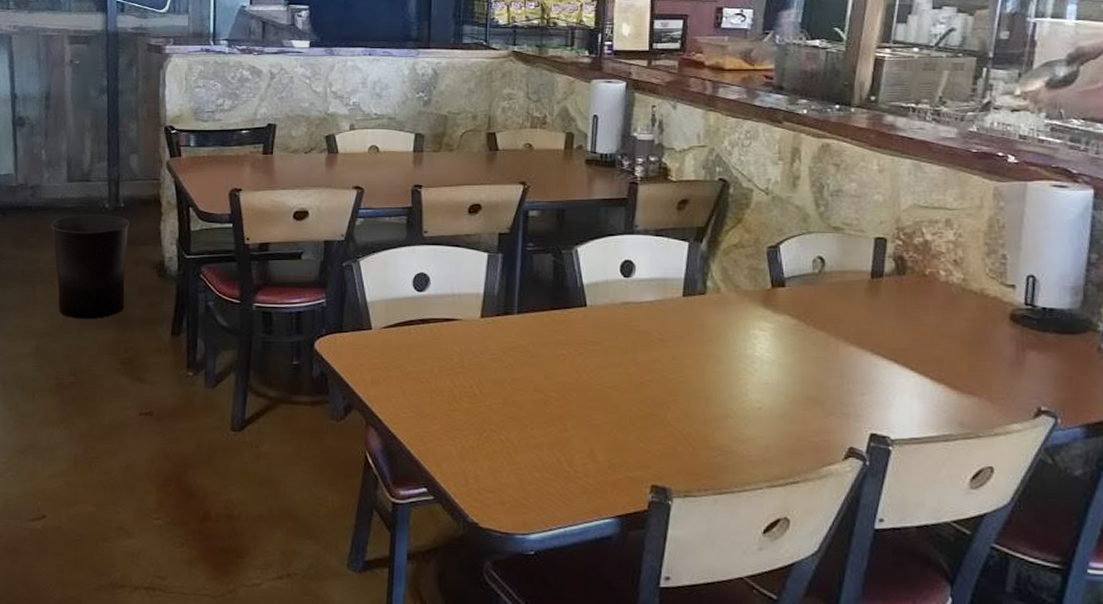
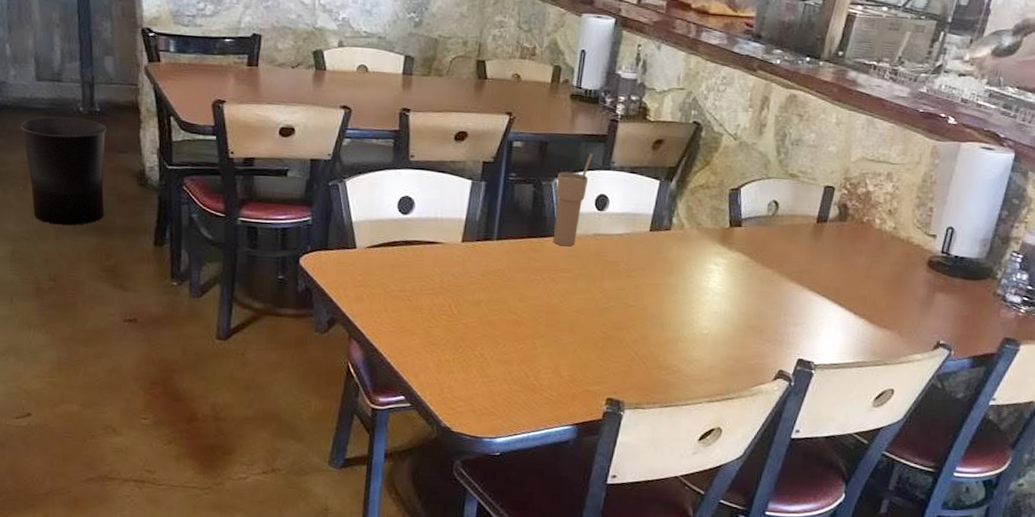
cup: none [577,218,614,317] -> present [553,153,593,247]

